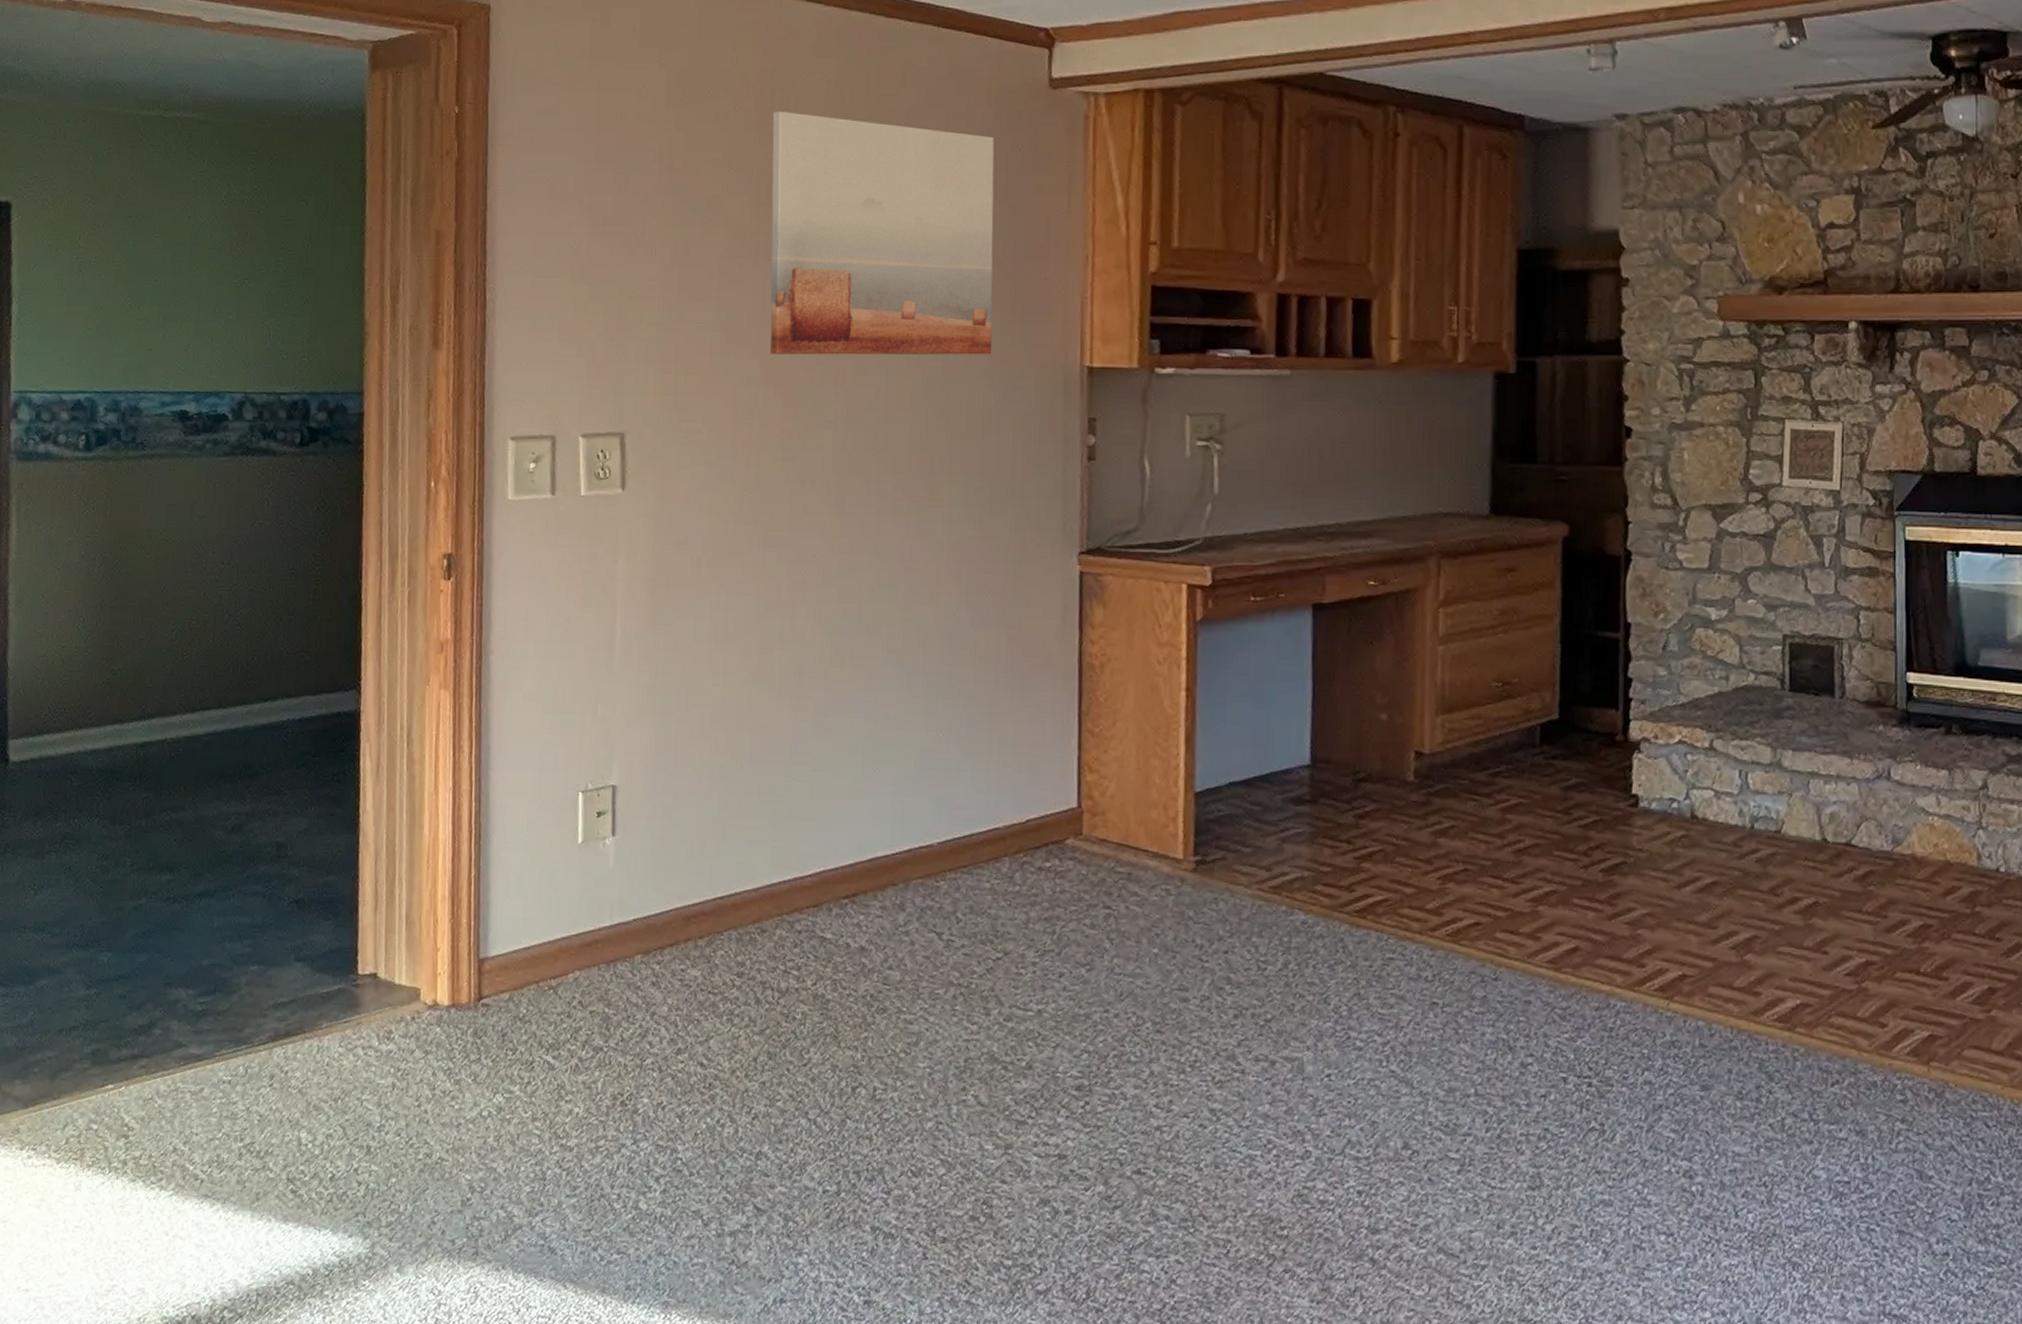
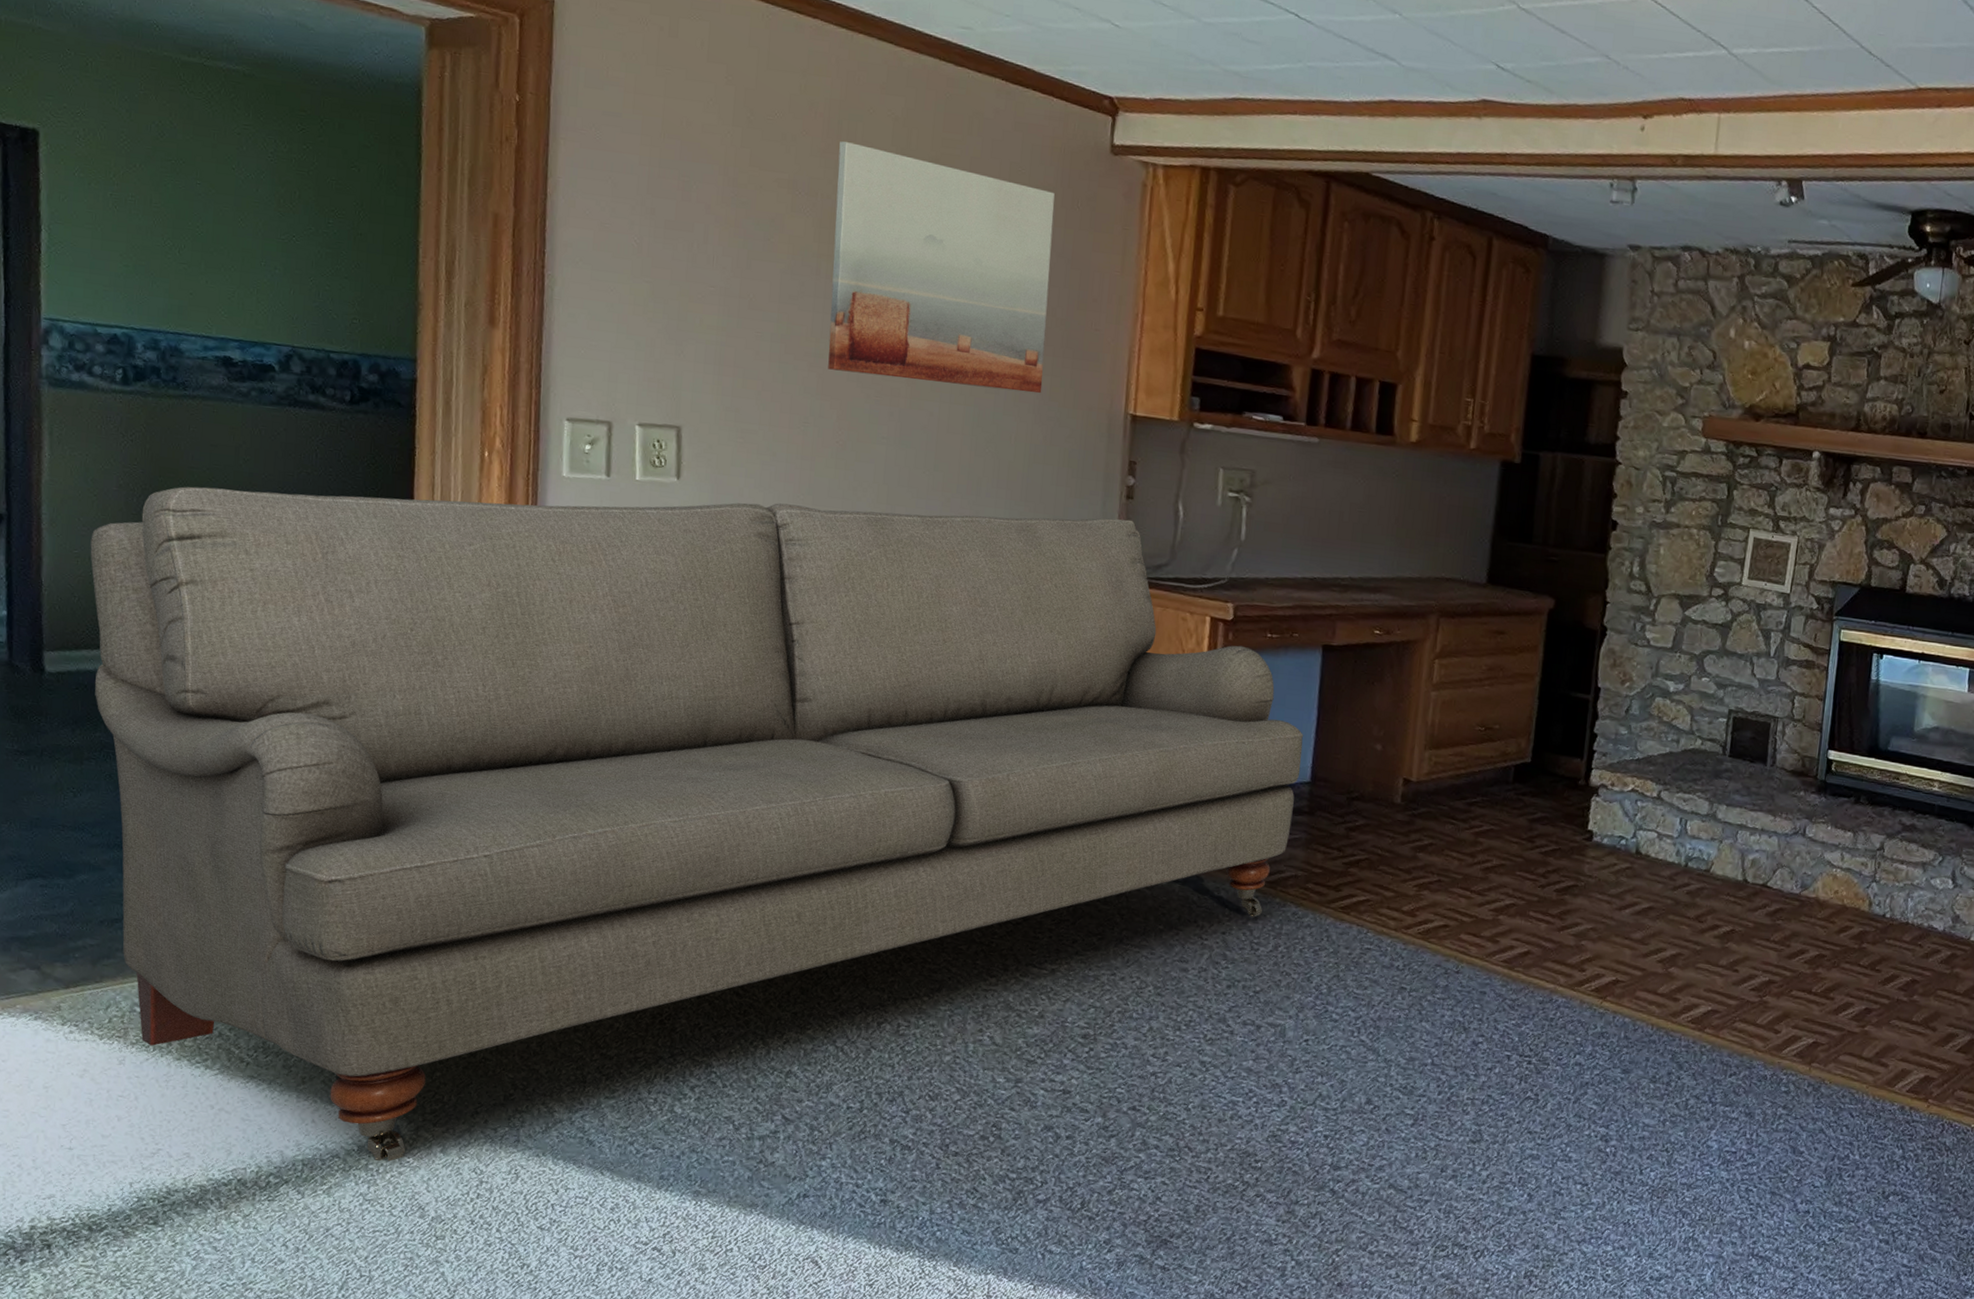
sofa: none [53,483,1299,1287] -> present [90,486,1304,1162]

